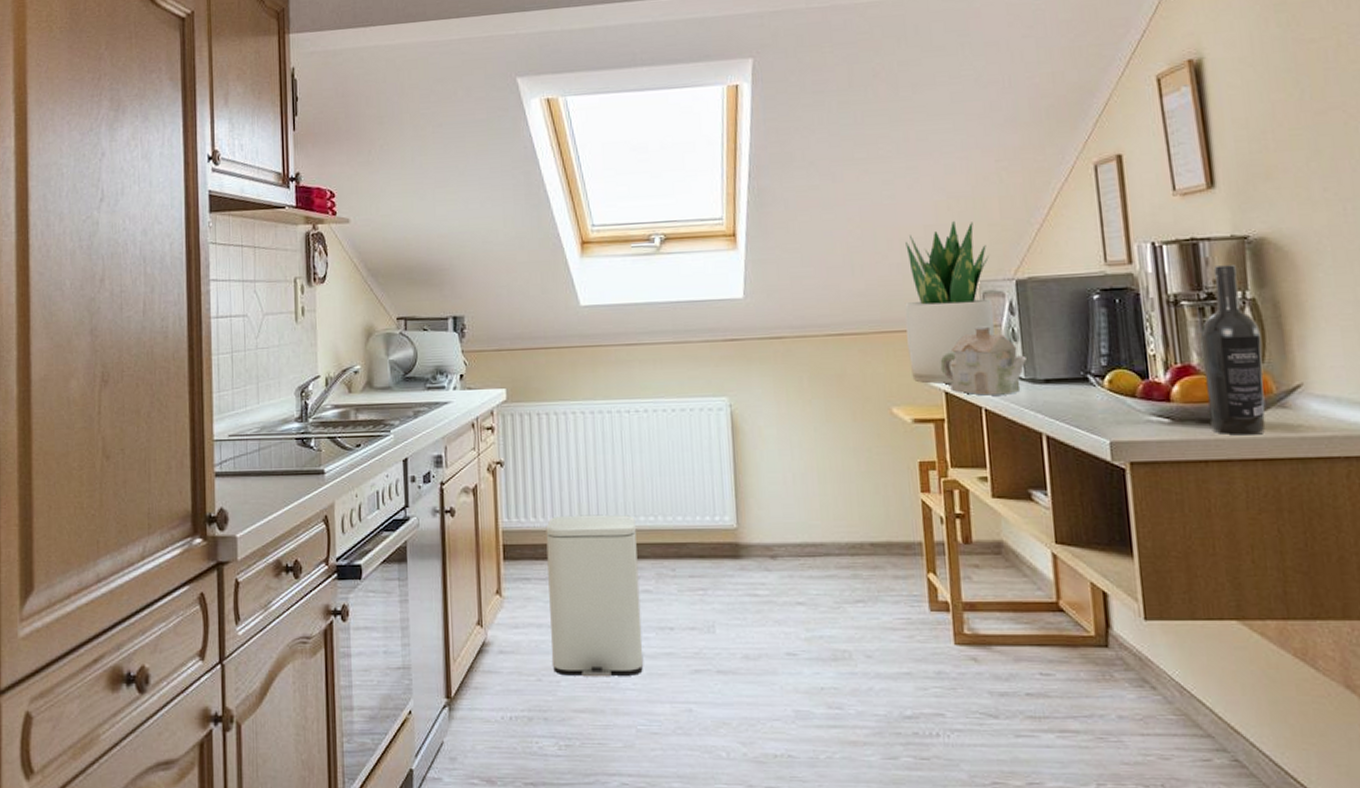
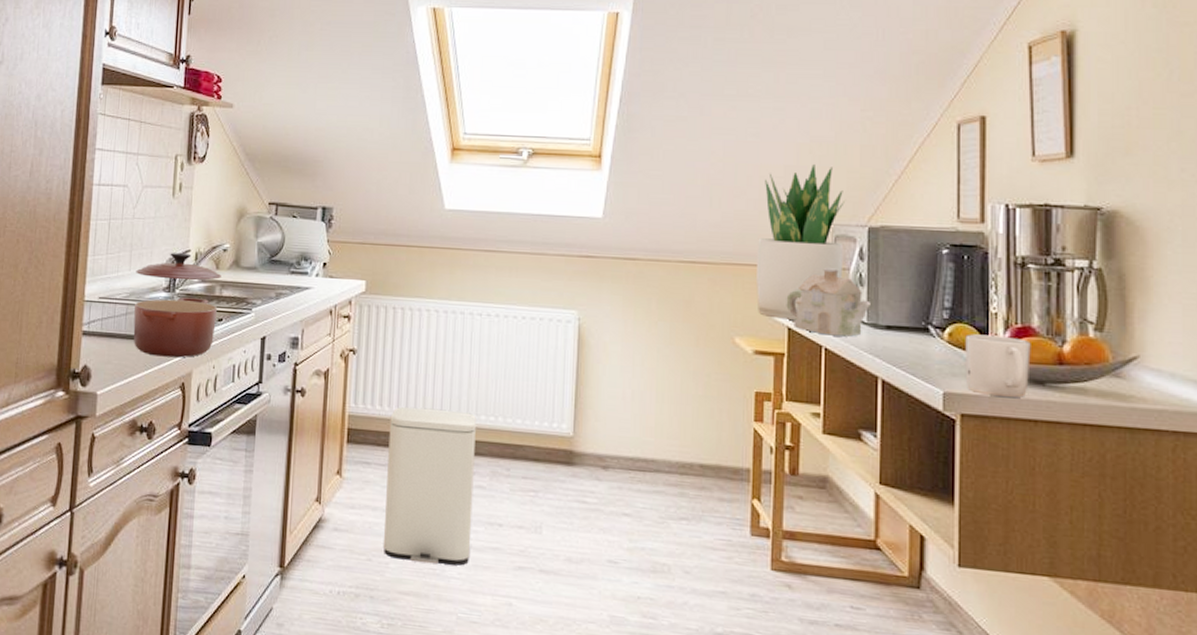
saucepan: none [265,380,355,491] -> present [133,253,221,358]
mug: none [1126,377,1195,440] -> present [965,334,1031,398]
wine bottle: present [1200,265,1266,435] -> none [1043,233,1103,401]

